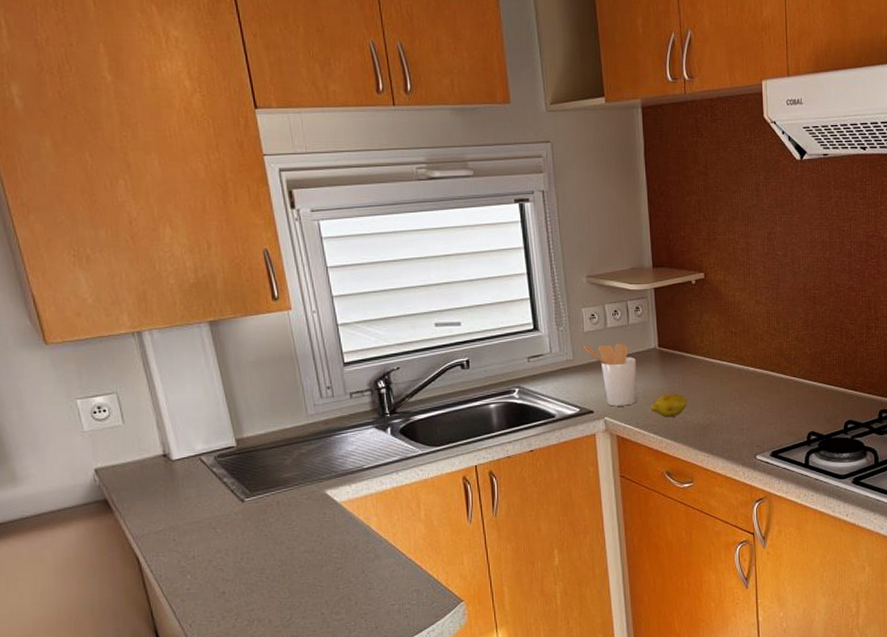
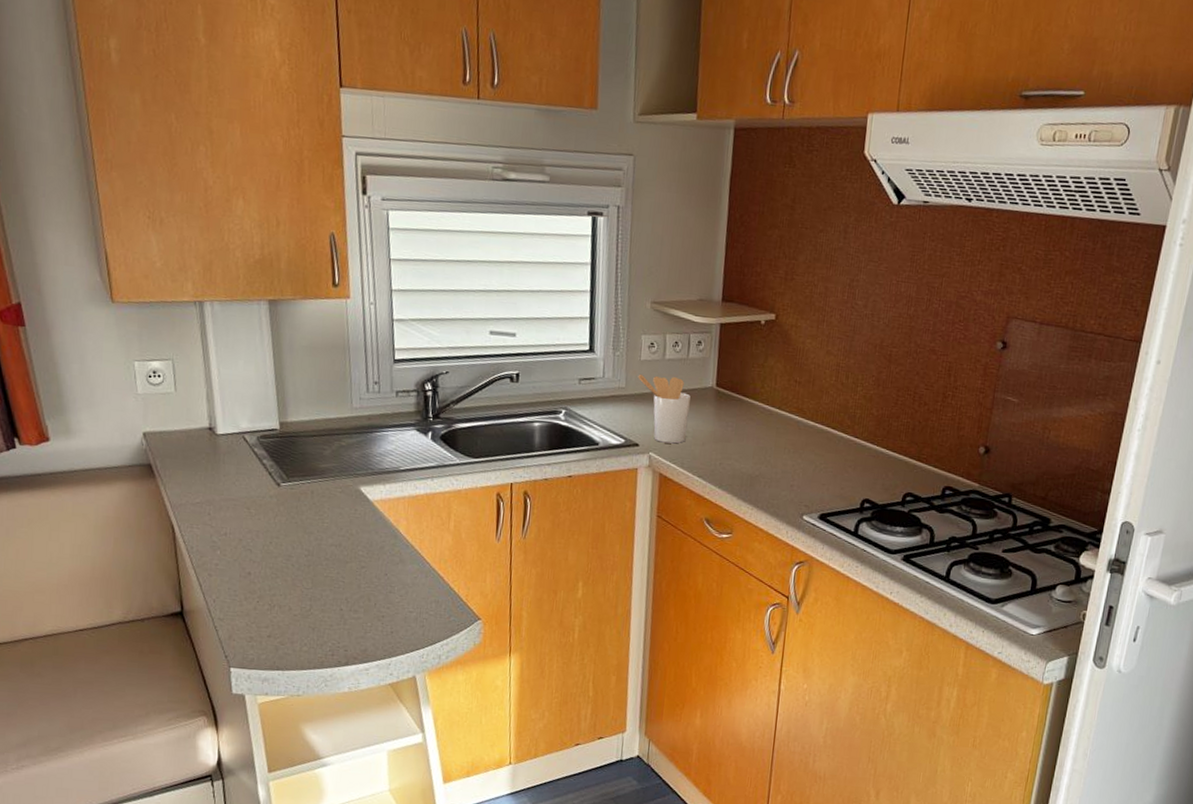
fruit: present [651,393,687,418] -> none [699,436,738,463]

